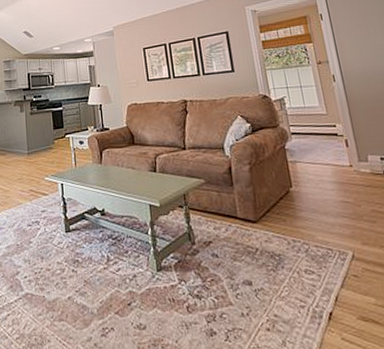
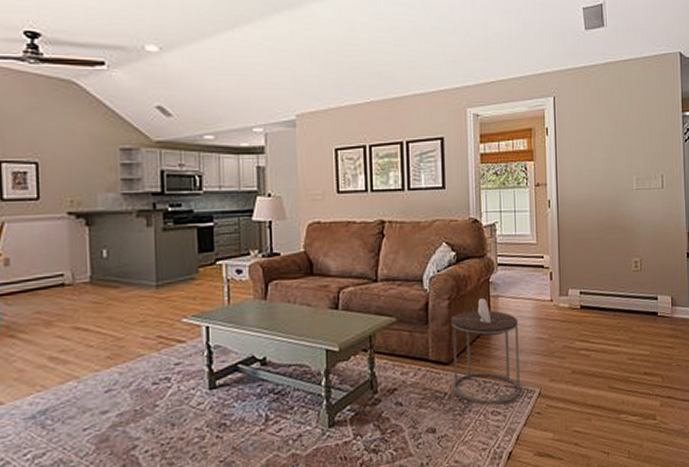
side table: none [253,164,332,263] -> present [451,299,520,404]

